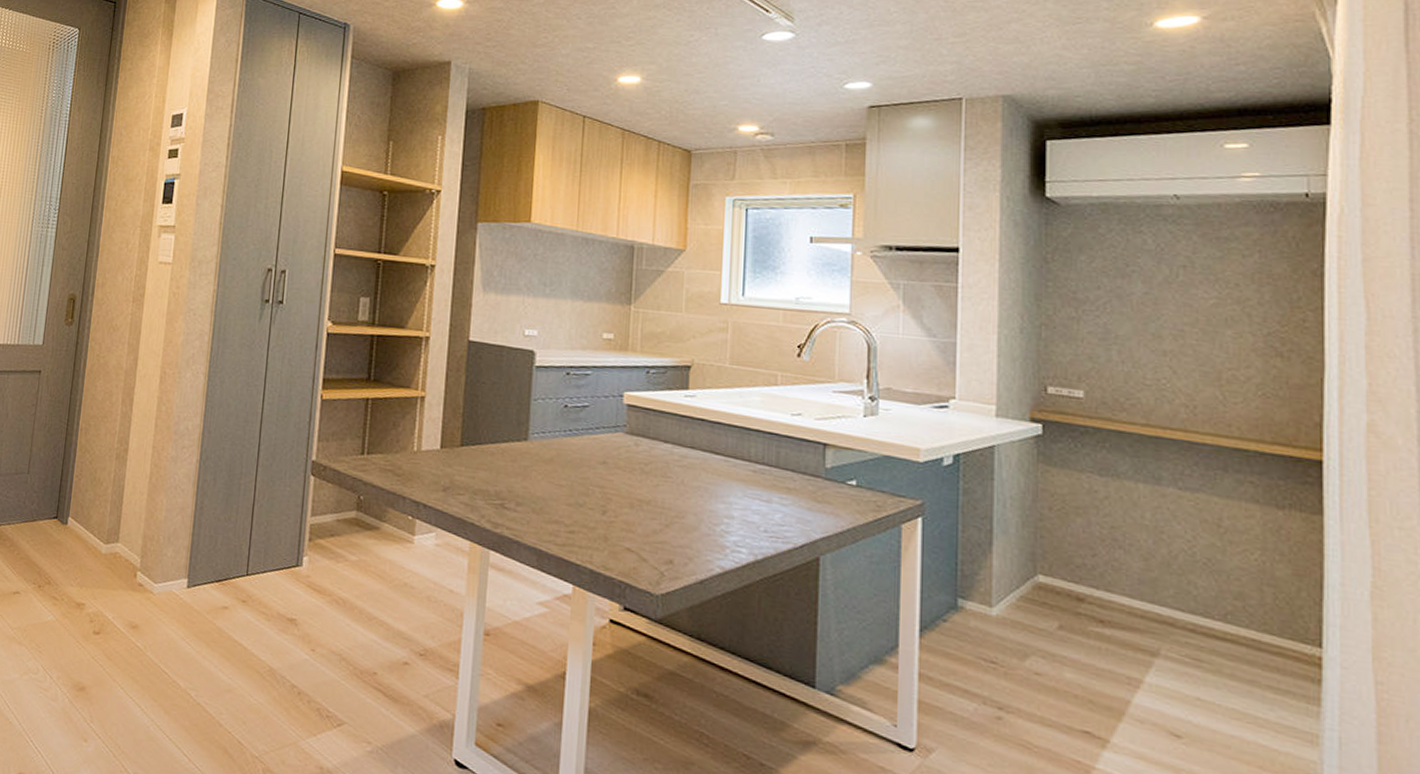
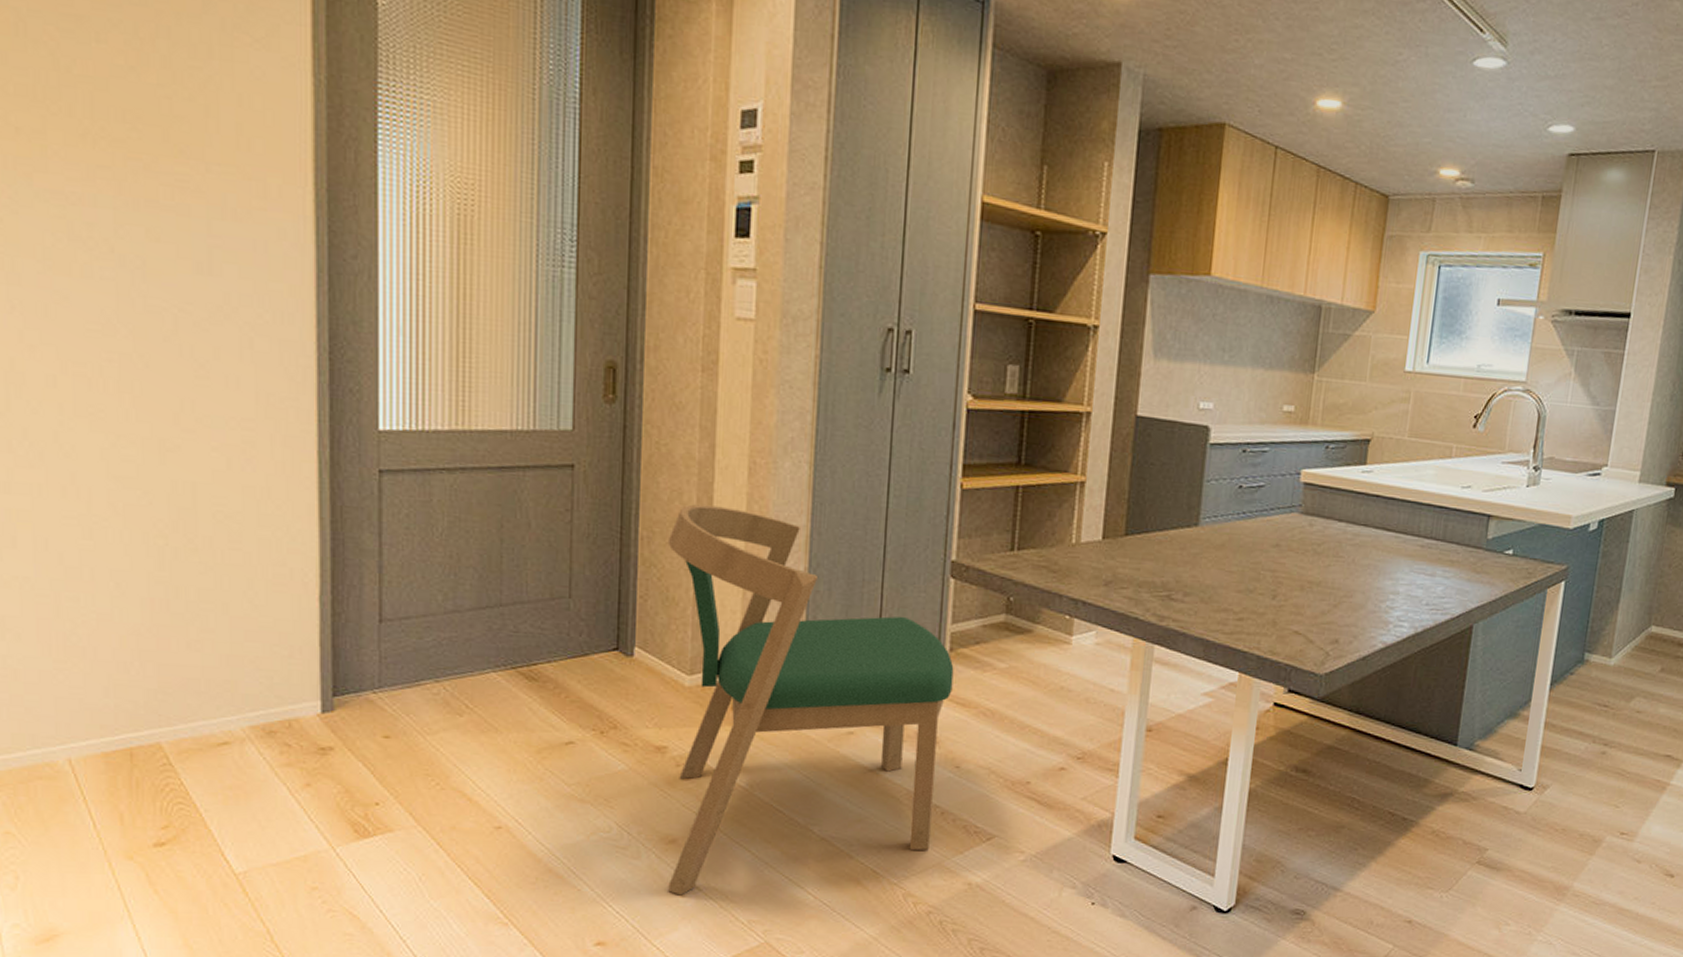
dining chair: none [75,404,312,740] -> present [667,504,954,896]

